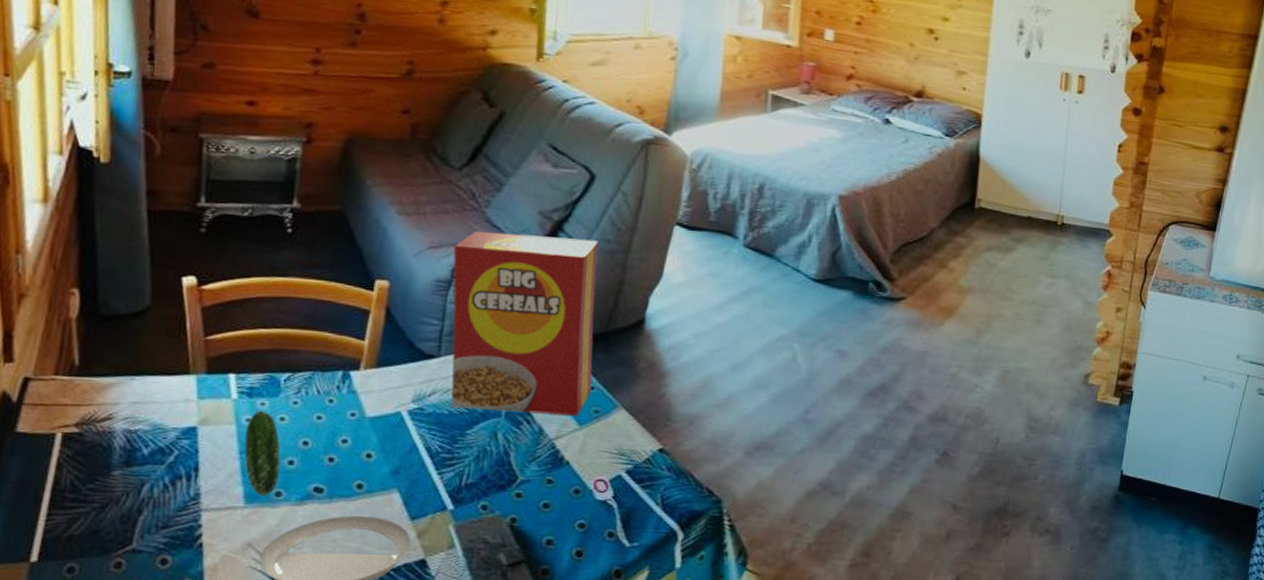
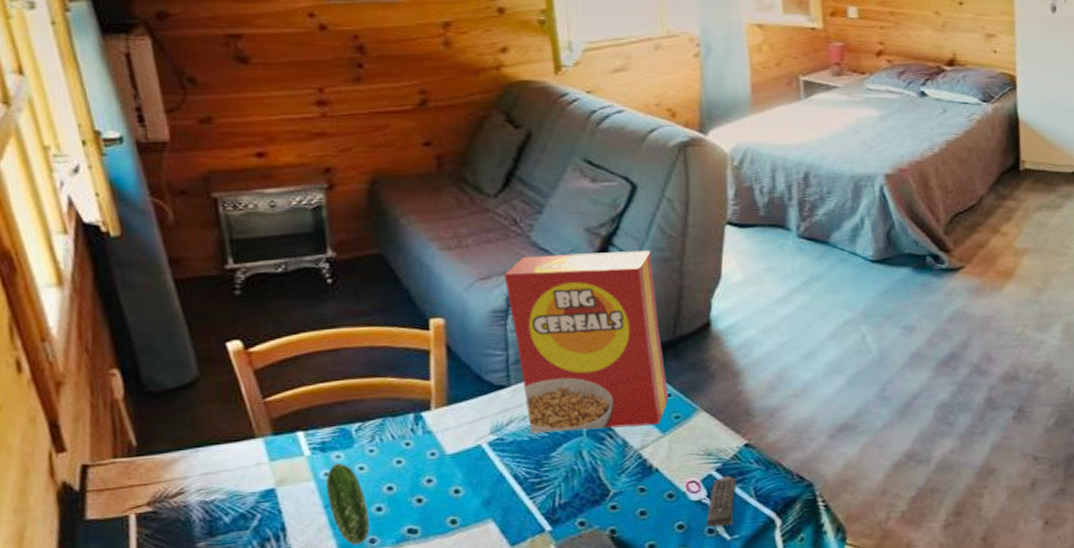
remote control: none [608,479,645,532] -> present [706,475,736,528]

